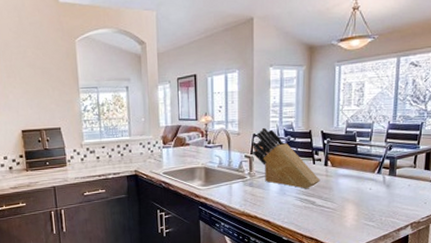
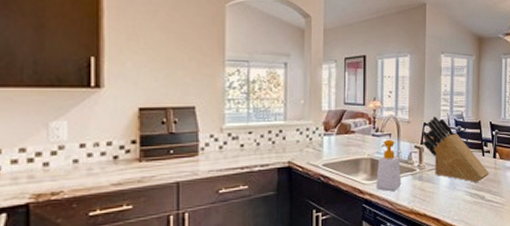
soap bottle: none [210,150,234,196] -> present [376,139,402,191]

